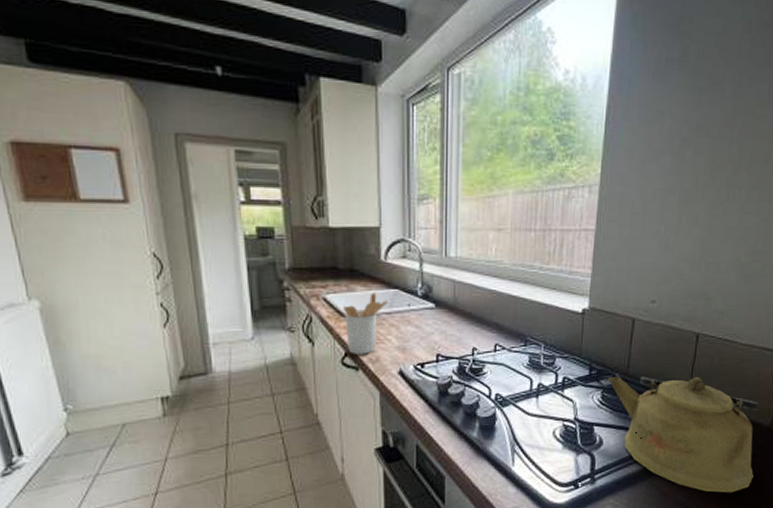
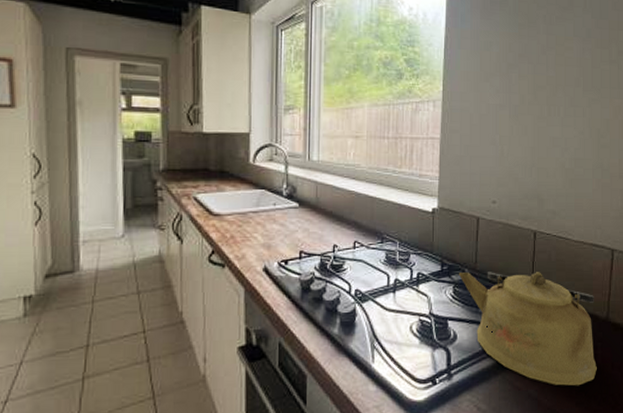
utensil holder: present [342,292,388,354] -> none [212,192,255,252]

